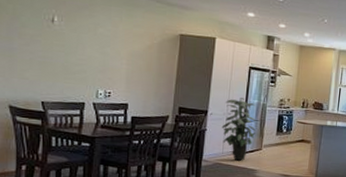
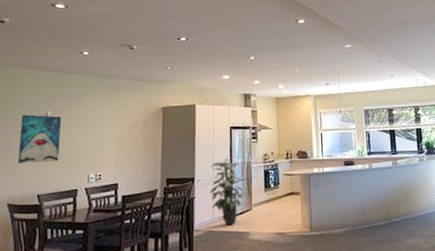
wall art: none [20,15,70,72] -> present [18,114,62,163]

